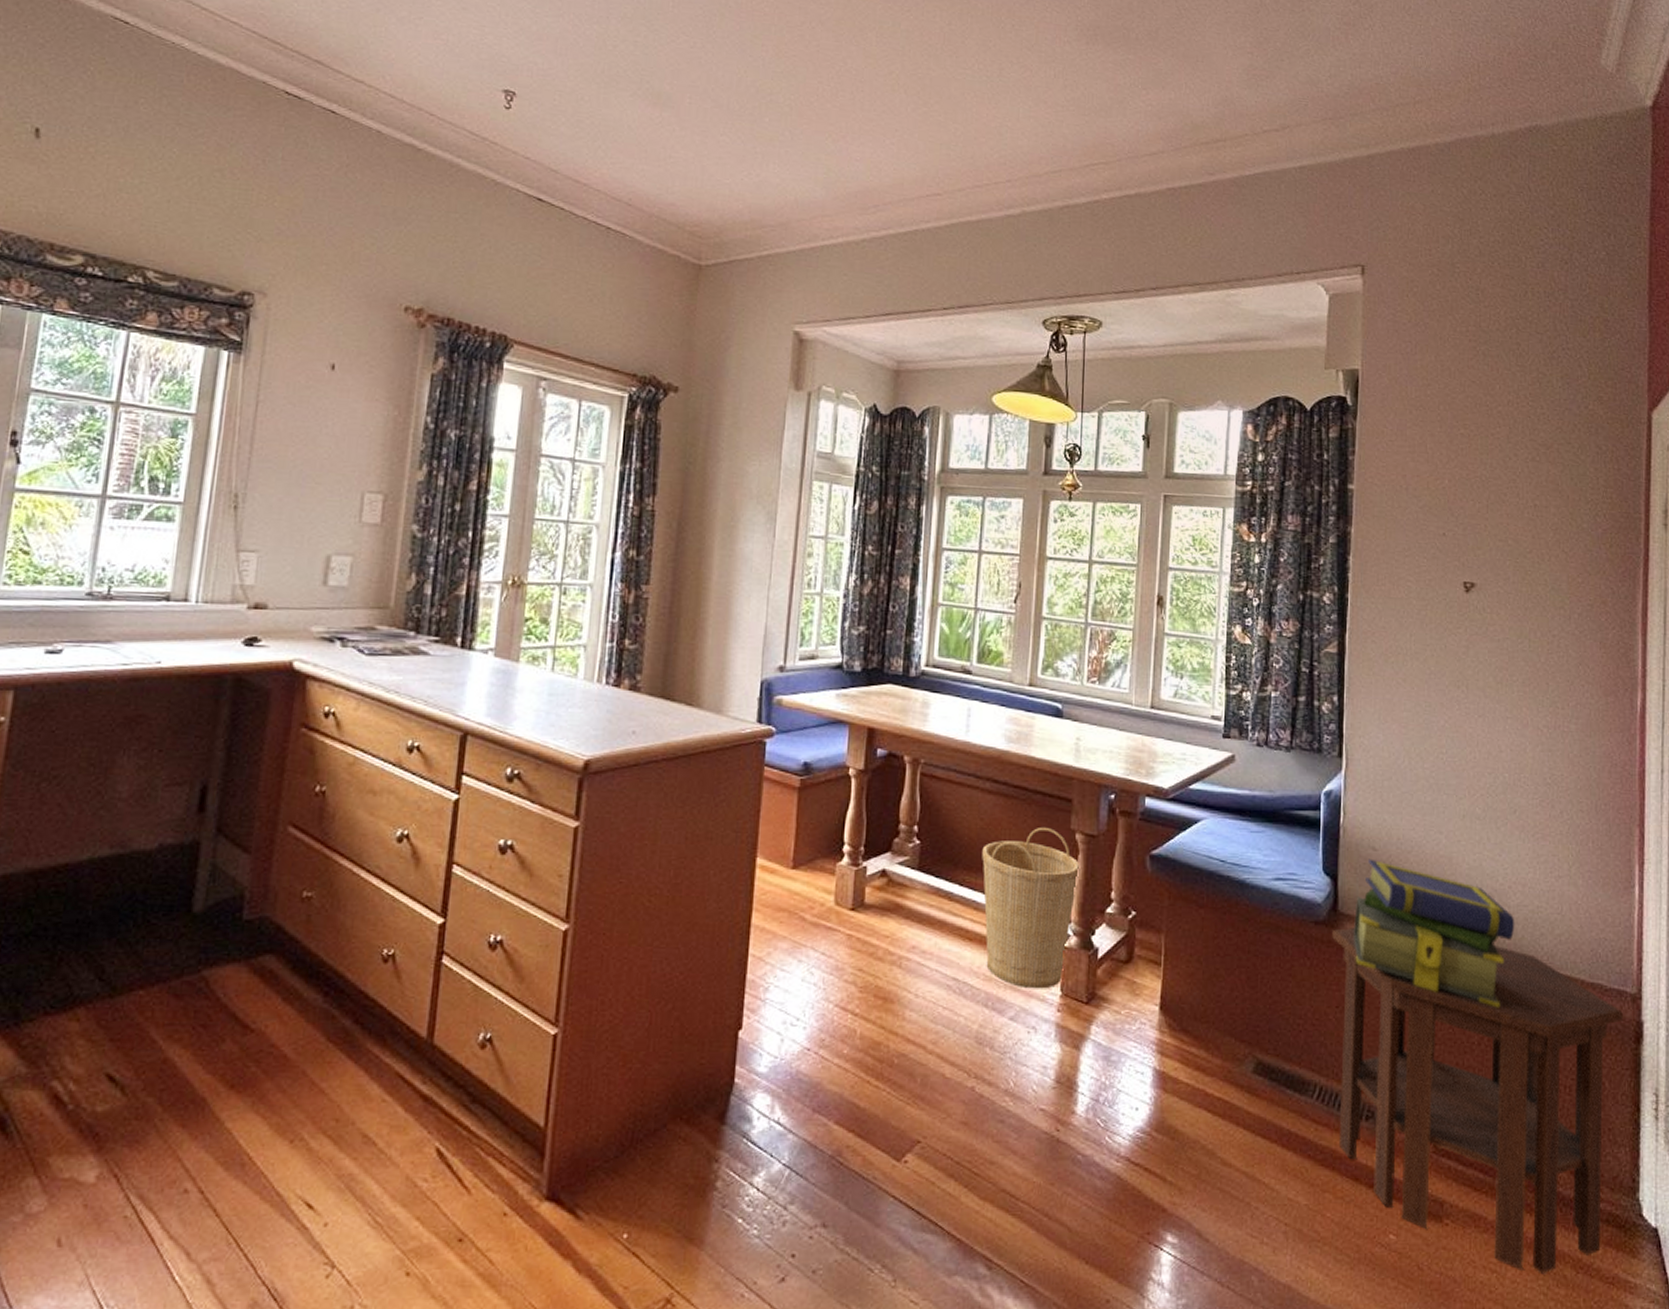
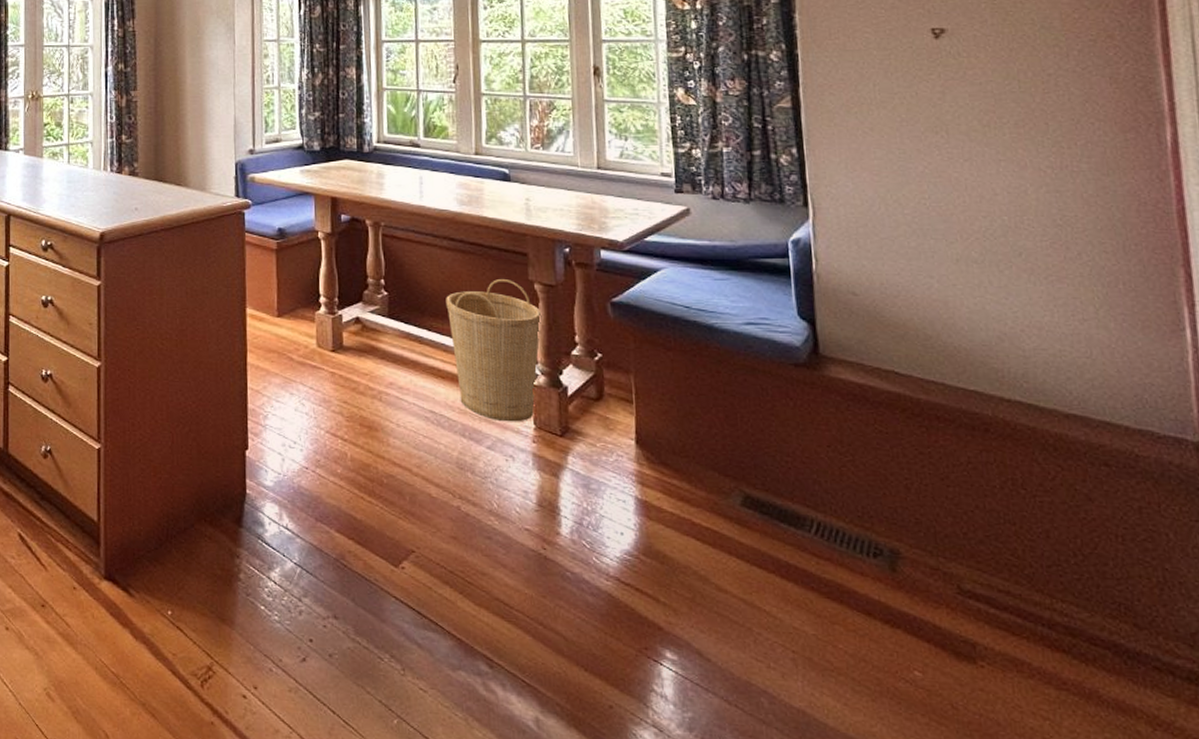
side table: present [1332,928,1624,1273] -> none [815,370,1186,726]
stack of books: present [1354,858,1515,1008] -> none [839,303,1034,452]

